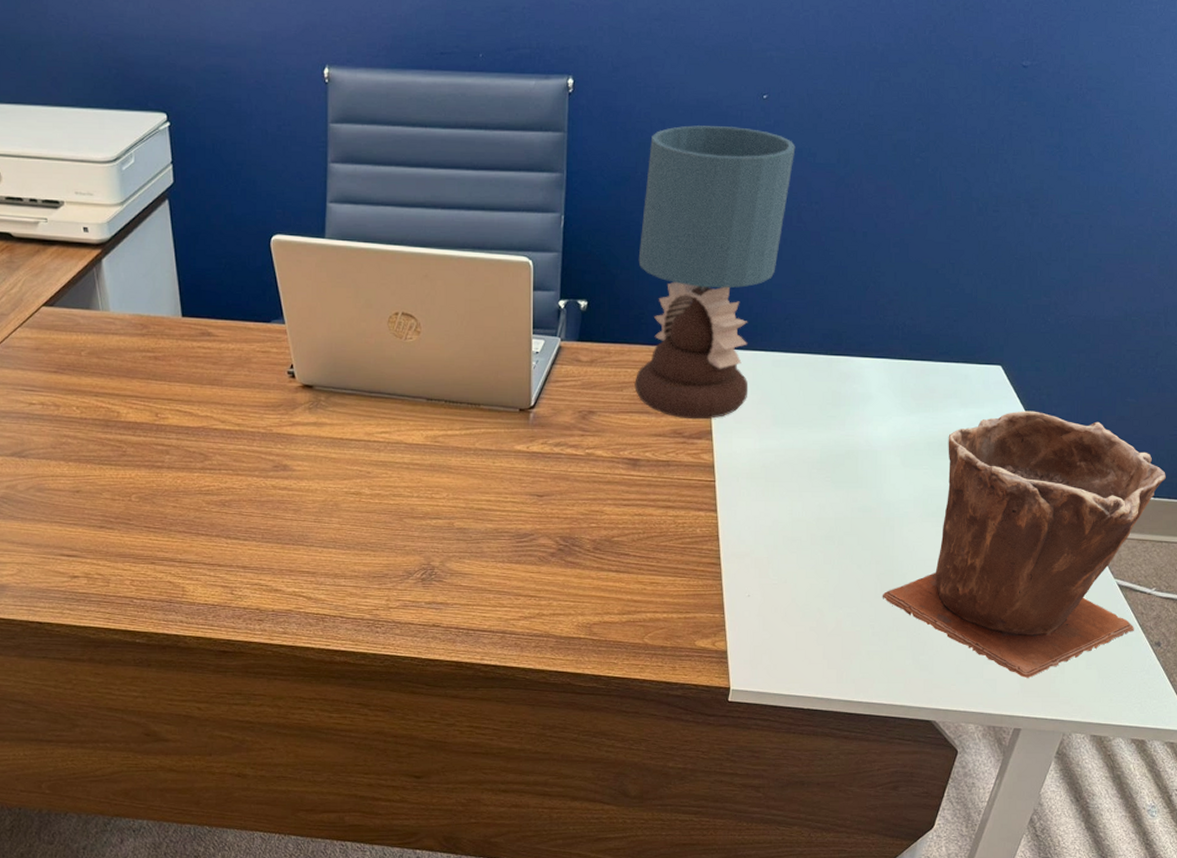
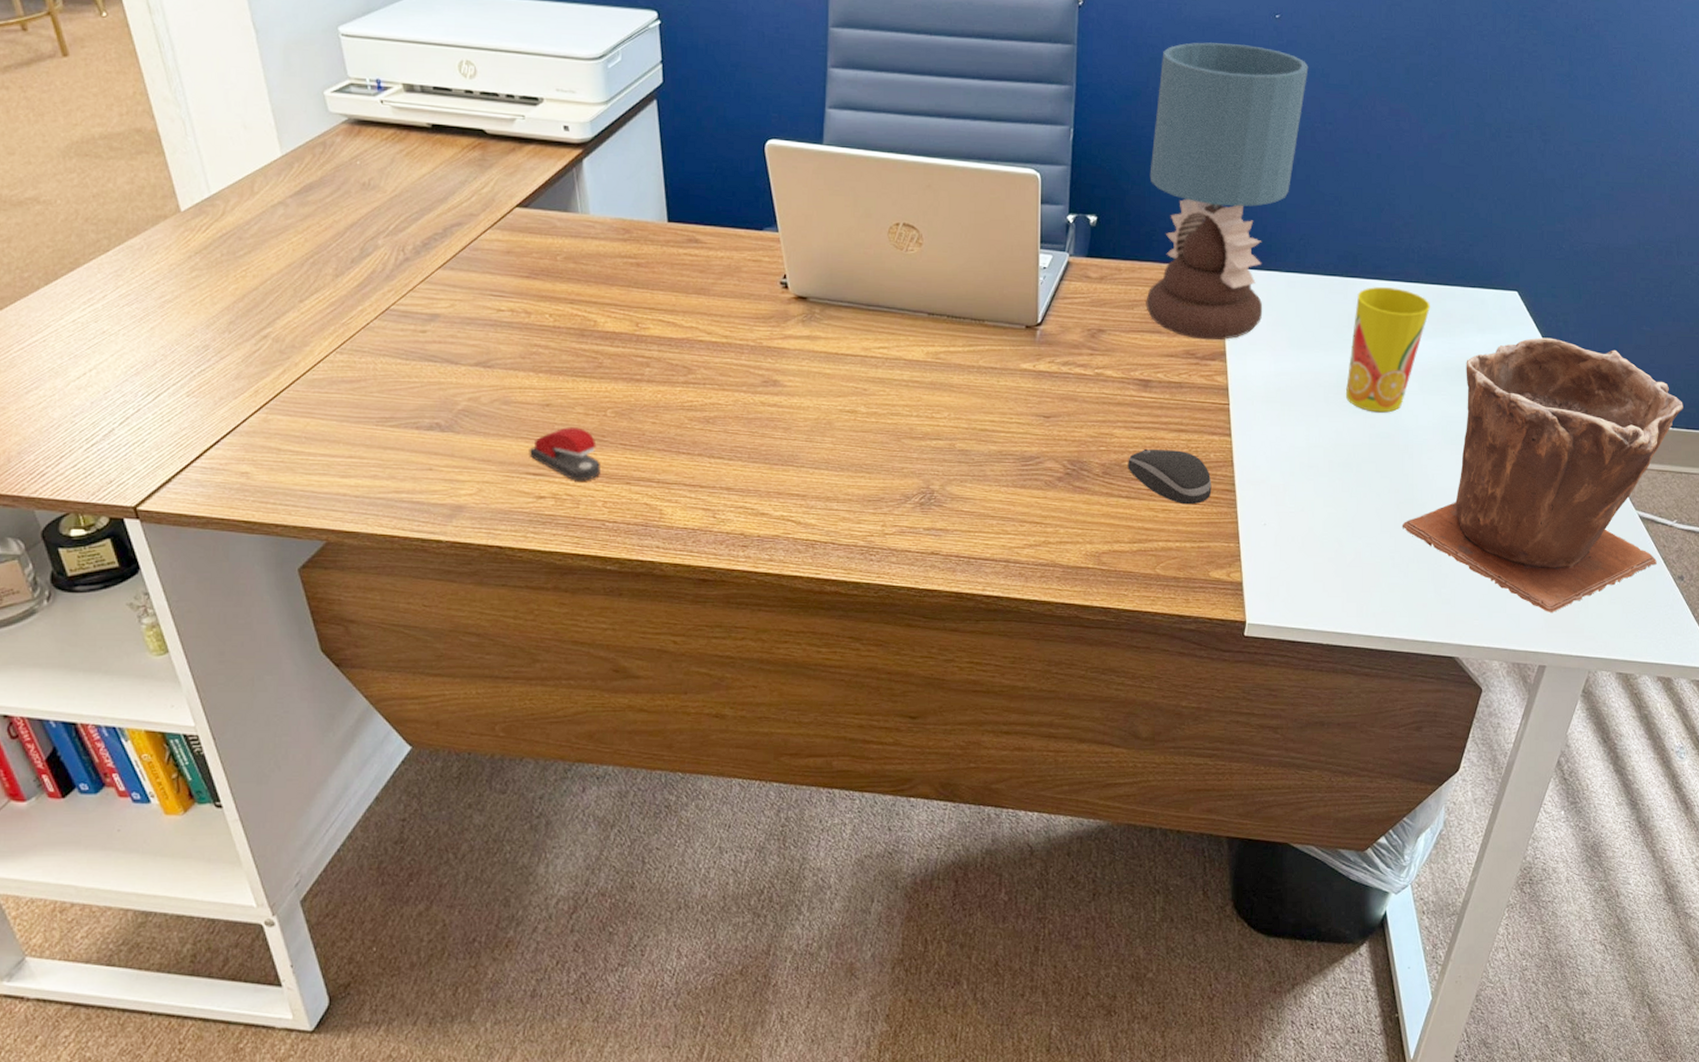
stapler: none [62,512,127,562] -> present [529,427,600,481]
computer mouse: none [617,524,698,578] -> present [1128,448,1212,505]
cup: none [828,364,914,487] -> present [1345,287,1431,413]

